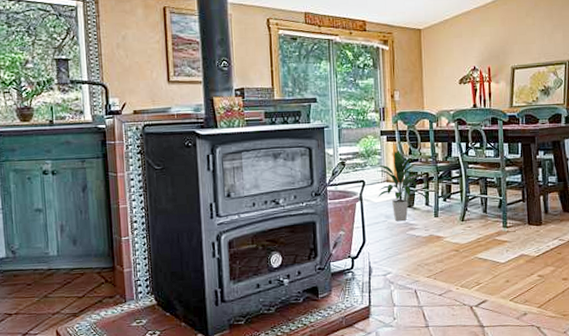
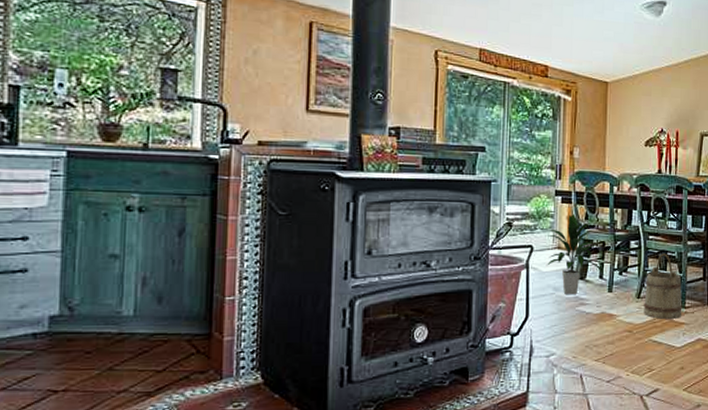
bucket: none [468,179,505,238] -> present [644,253,682,319]

